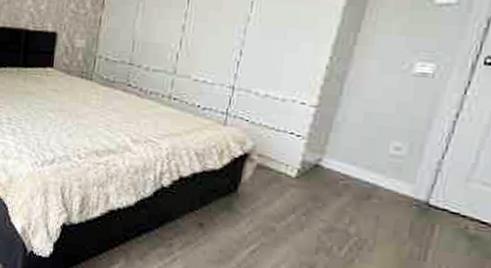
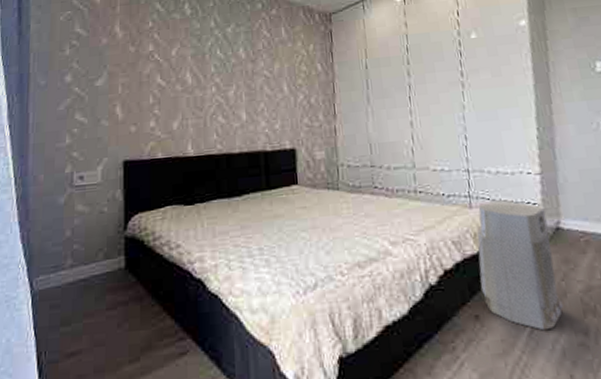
air purifier: none [212,123,309,255] -> present [476,201,563,331]

